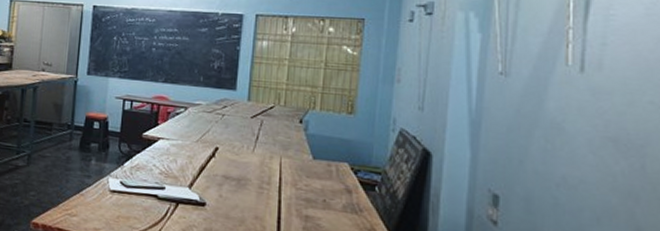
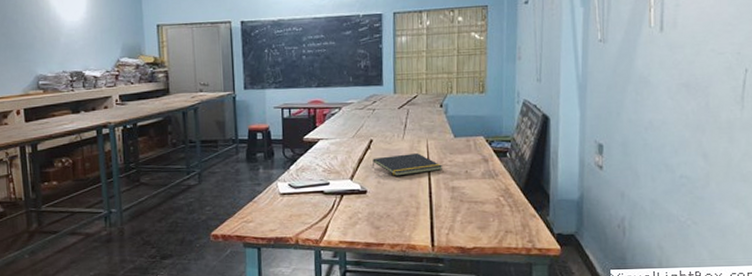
notepad: none [214,168,296,195] -> present [372,153,442,176]

